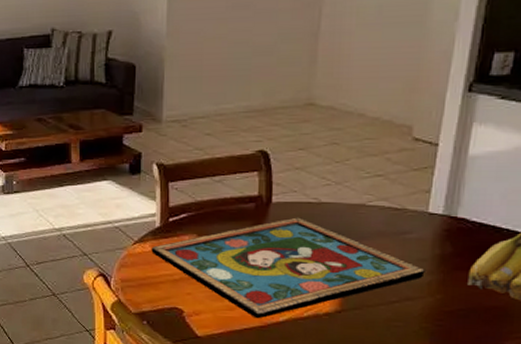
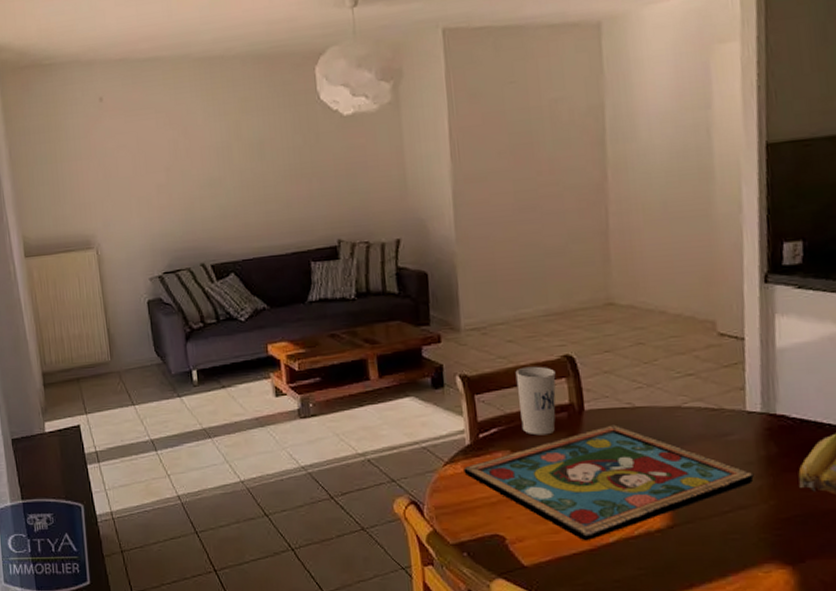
cup: none [210,159,249,223] -> present [515,366,556,436]

